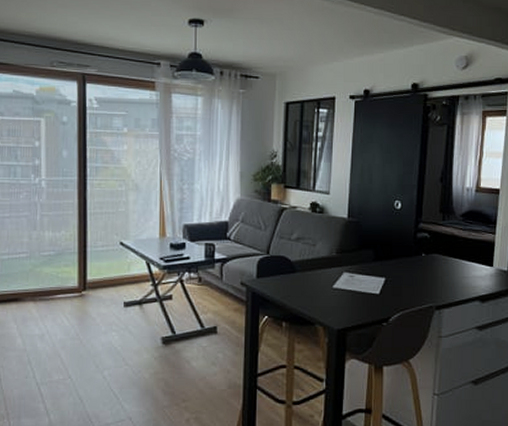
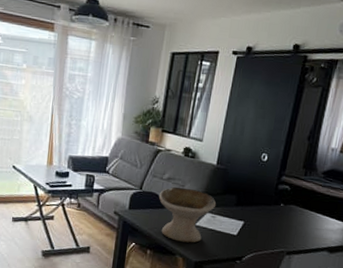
bowl: none [288,247,352,309] -> present [158,186,216,243]

